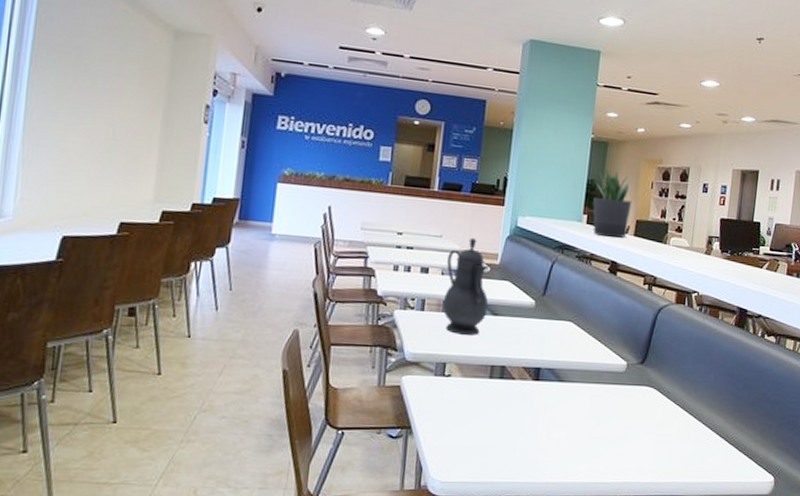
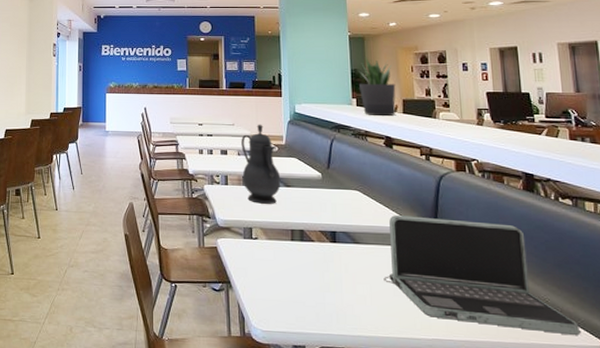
laptop: none [582,350,757,473] -> present [383,215,580,336]

